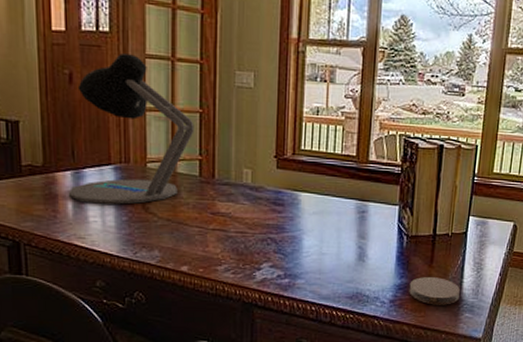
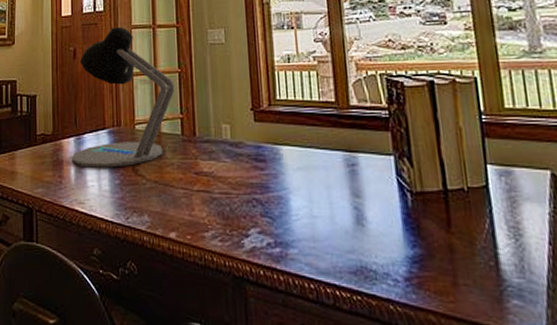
coaster: present [409,277,460,305] -> none [426,246,498,287]

